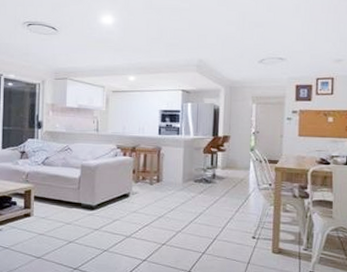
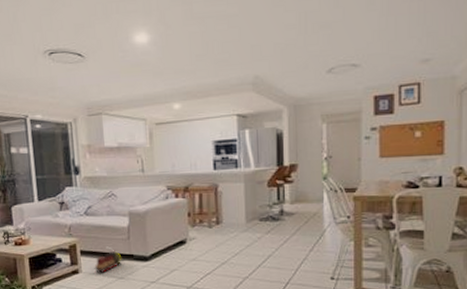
toy train: none [45,194,70,218] -> present [94,246,121,273]

